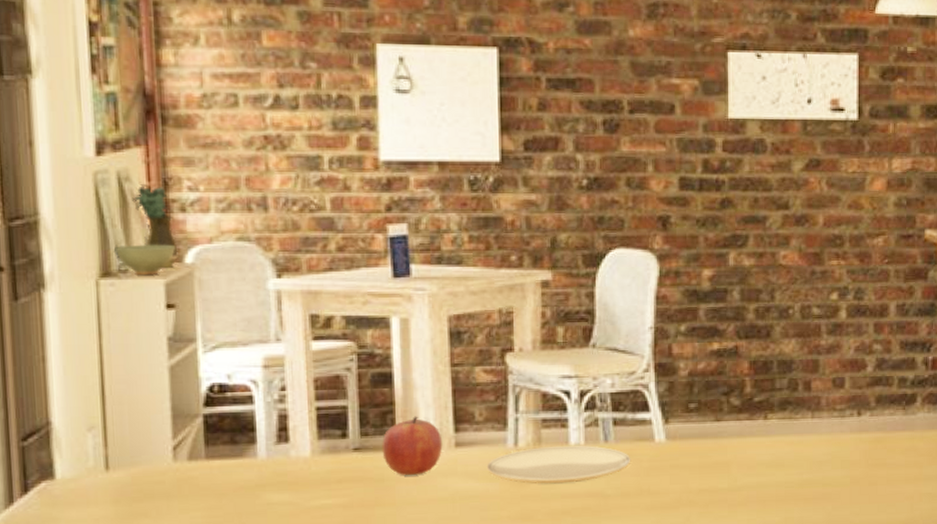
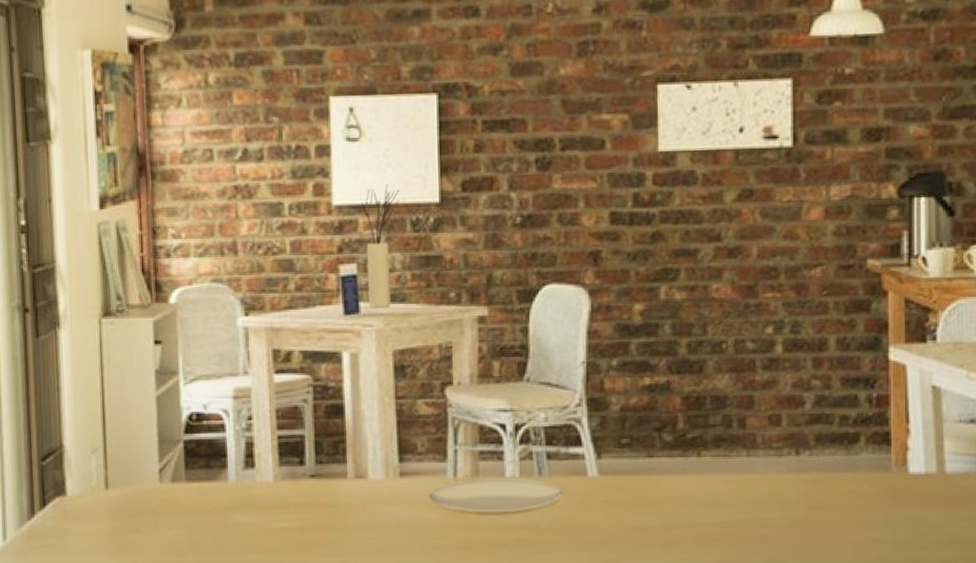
bowl: present [114,244,175,275] -> none [113,287,162,314]
vase: present [135,182,178,269] -> none [130,231,164,309]
fruit: present [382,416,443,475] -> none [334,446,388,502]
vase: none [413,140,456,271] -> present [361,184,400,308]

